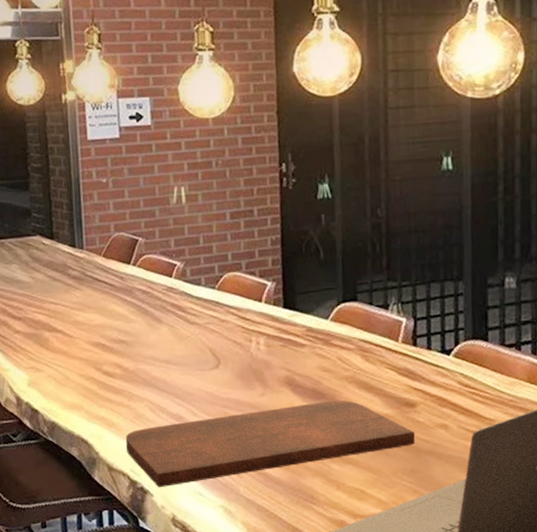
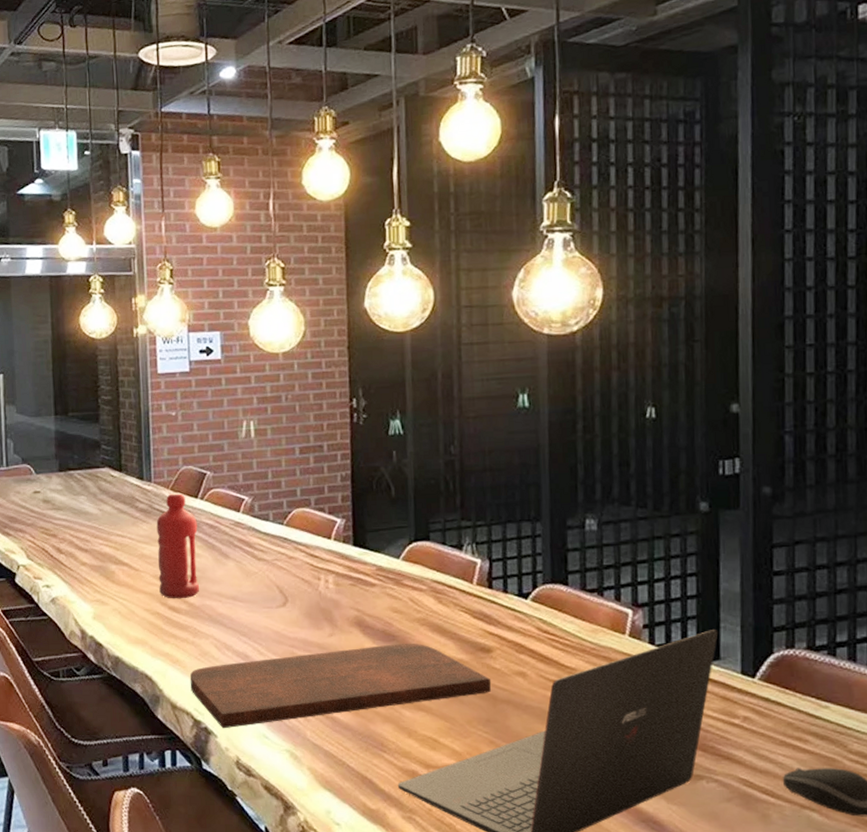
water bottle: none [89,259,134,364] -> present [156,492,200,599]

